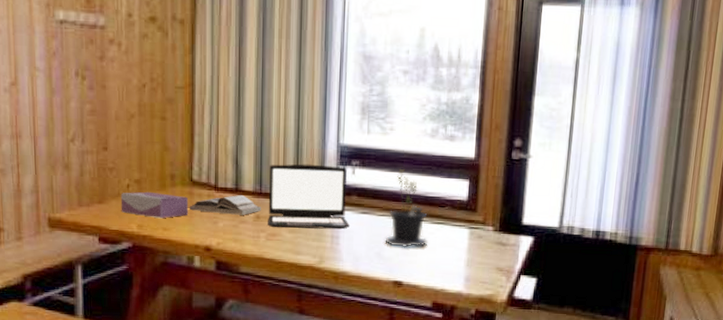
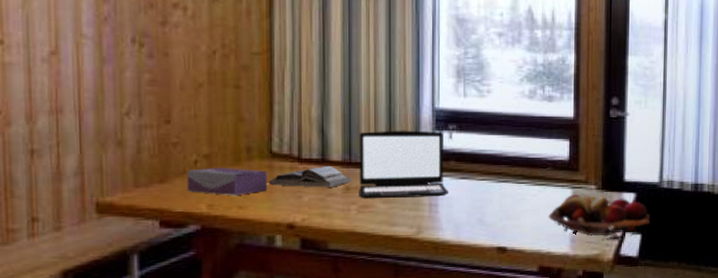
potted plant: present [385,169,428,248] -> none [486,132,532,212]
fruit basket: none [444,234,547,283] -> present [548,194,650,241]

